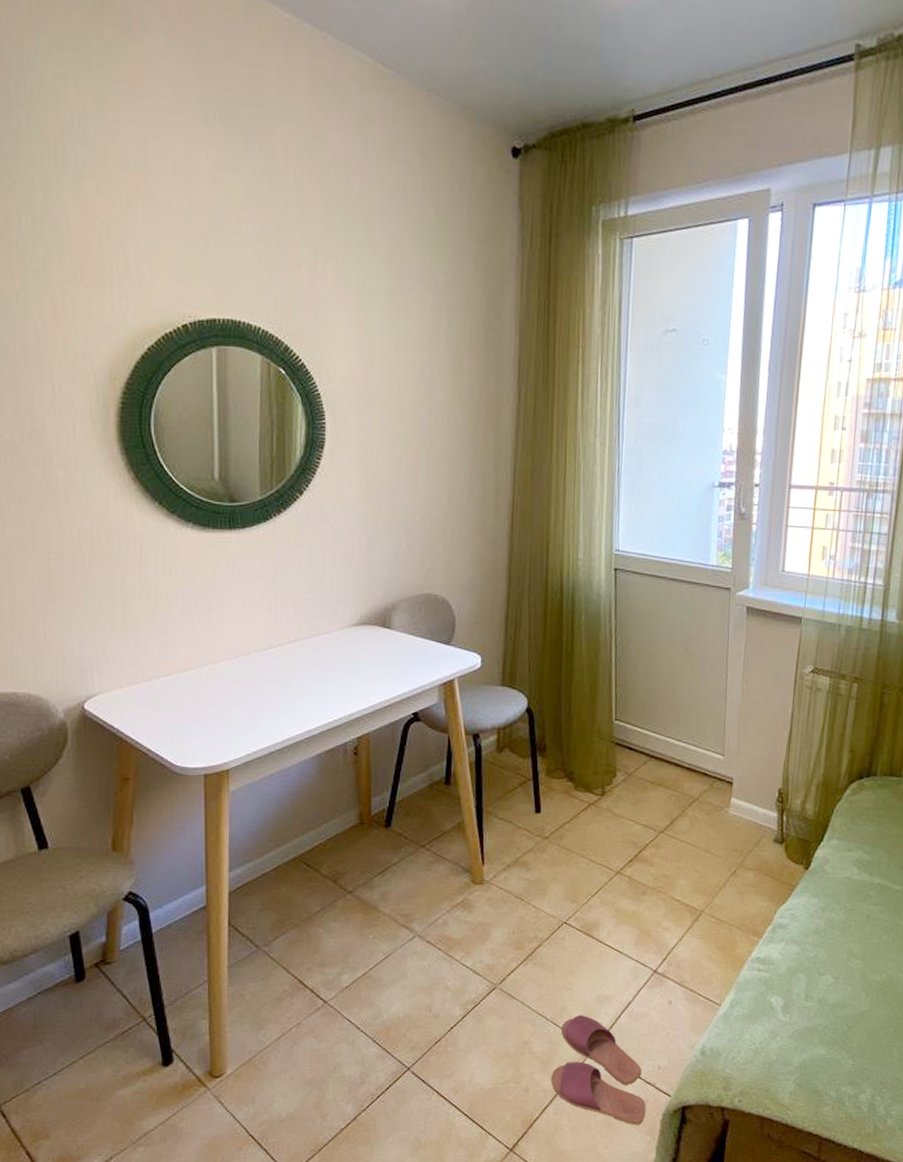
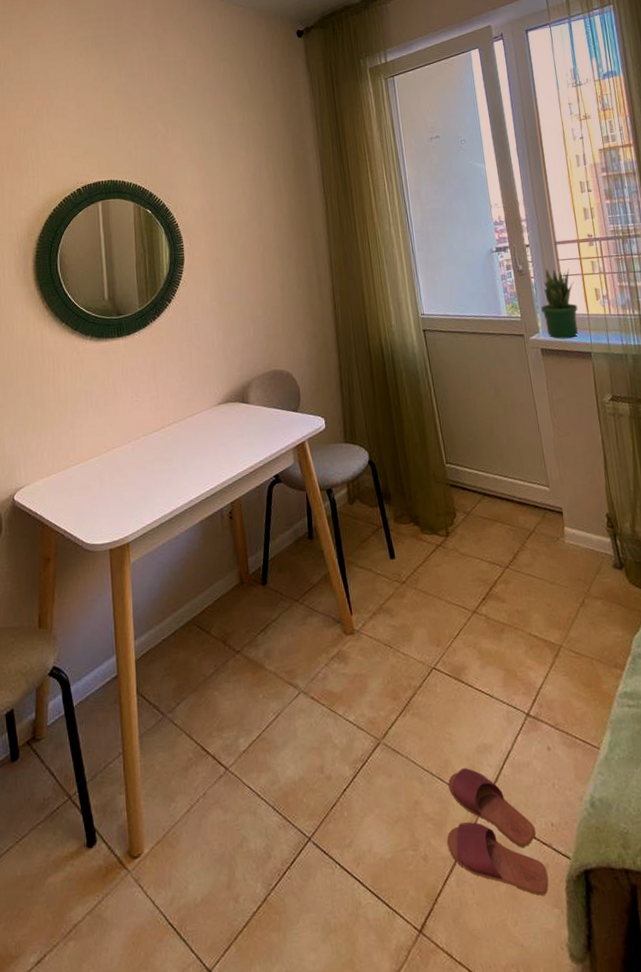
planter: none [757,516,801,599] -> present [541,269,578,340]

